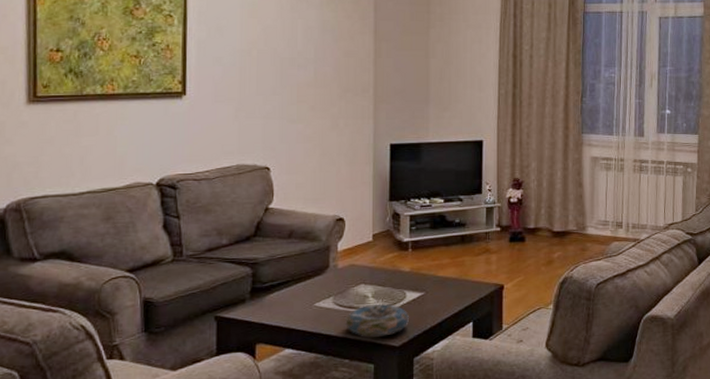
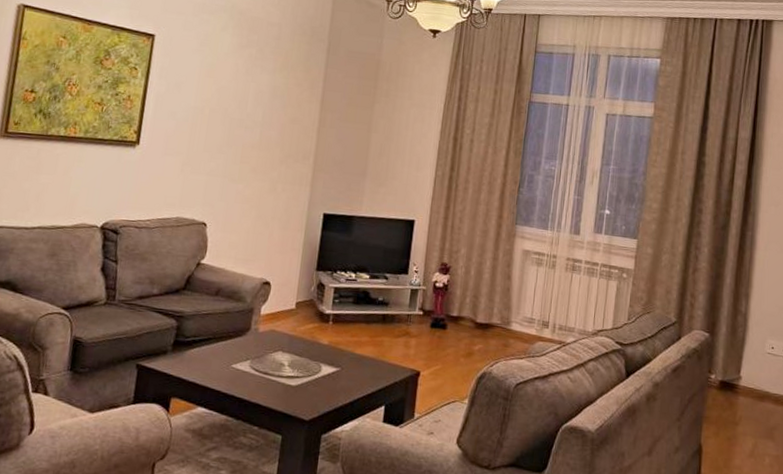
decorative bowl: present [345,303,409,337] -> none [259,372,322,408]

